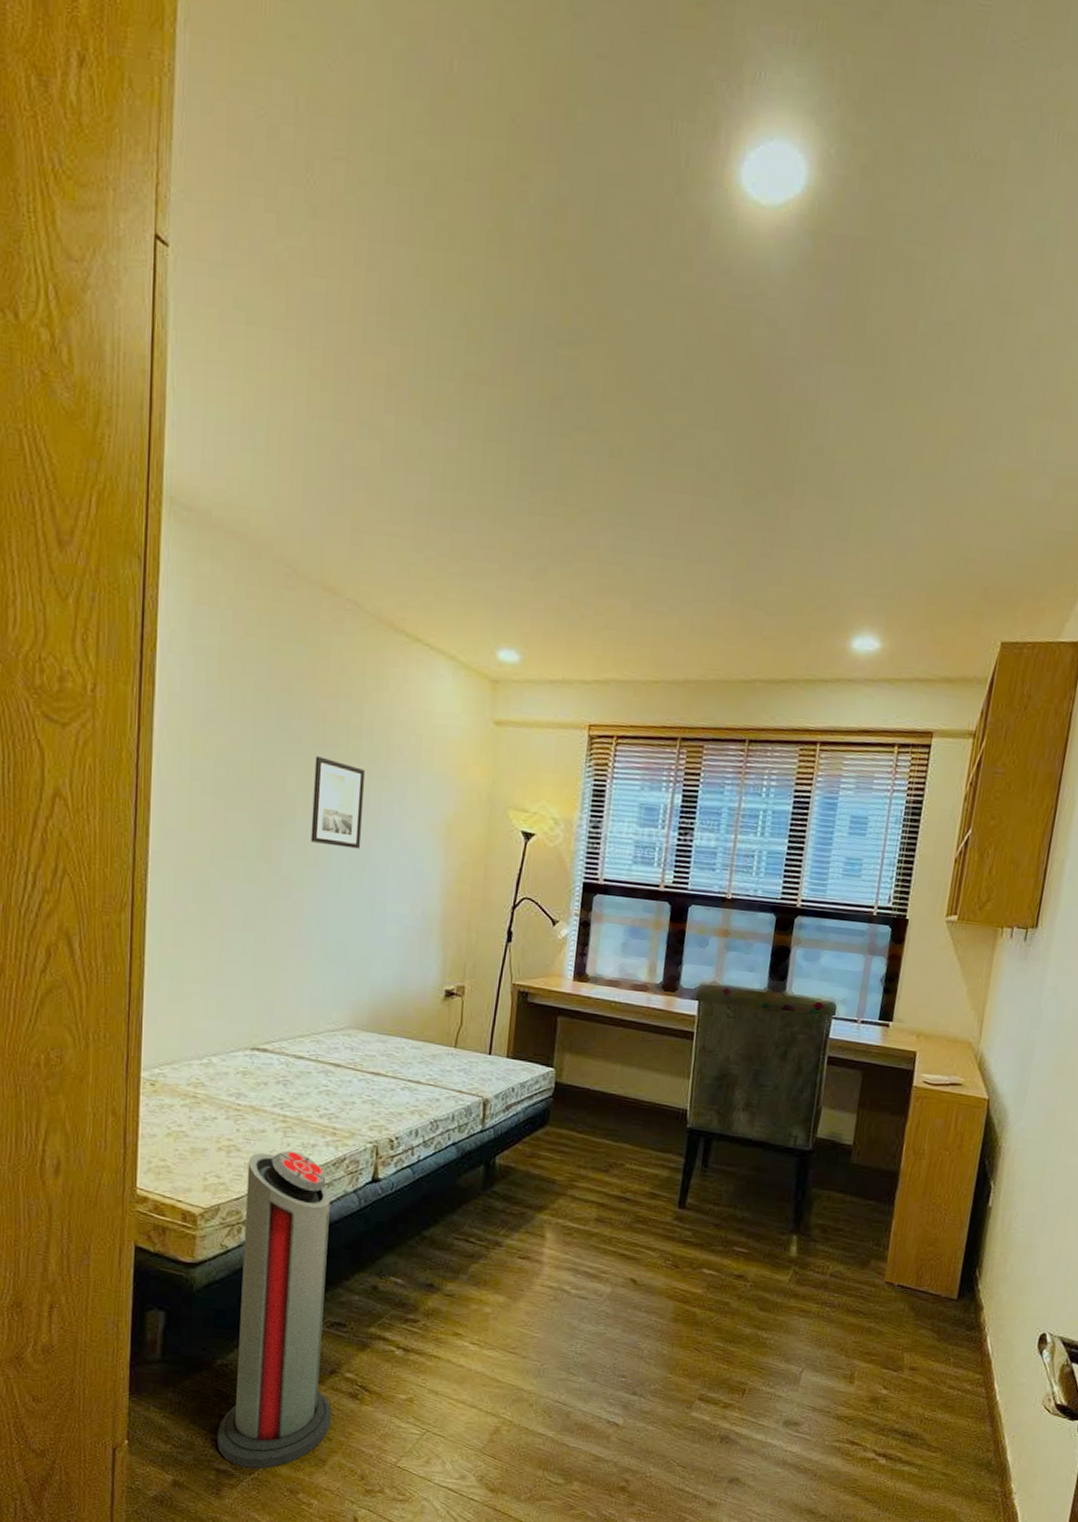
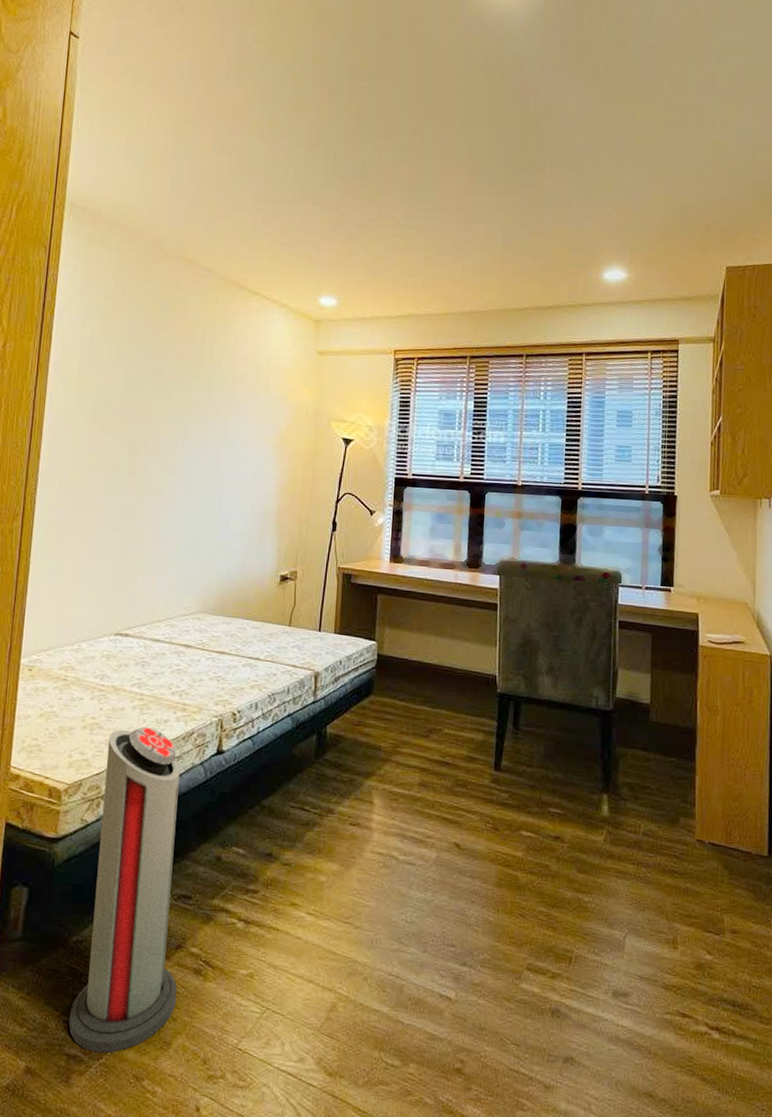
wall art: present [310,756,366,849] -> none [169,387,215,460]

